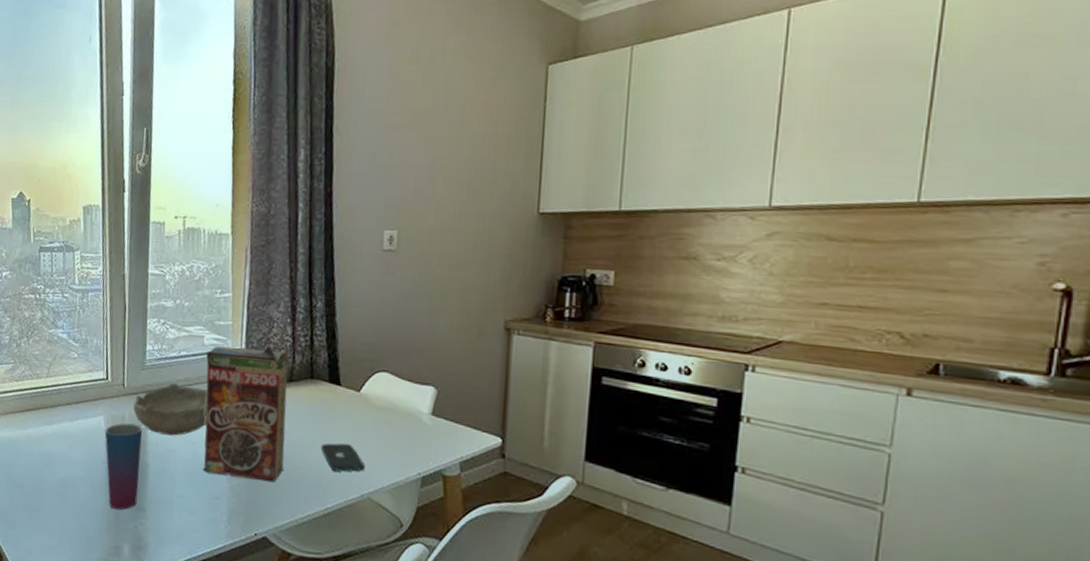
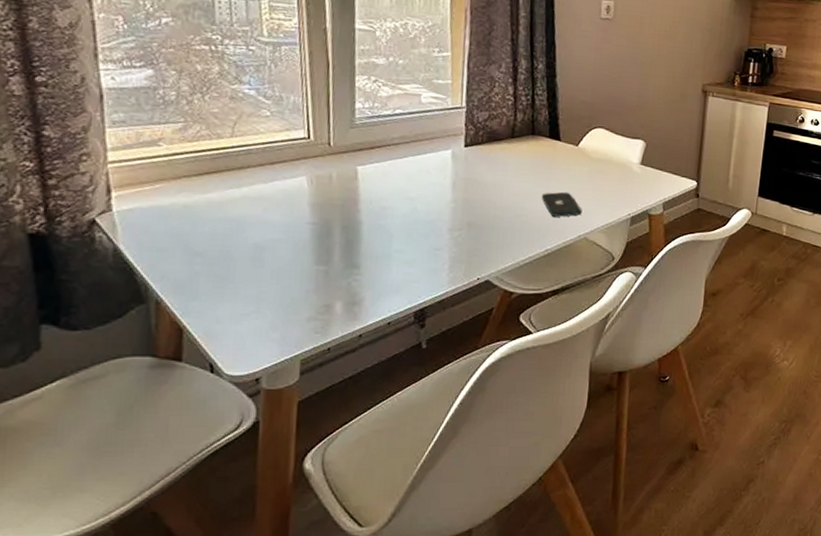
cup: present [104,423,143,510] -> none [308,182,354,269]
bowl: present [133,383,207,436] -> none [341,141,426,193]
cereal box: present [202,344,289,483] -> none [422,103,511,231]

